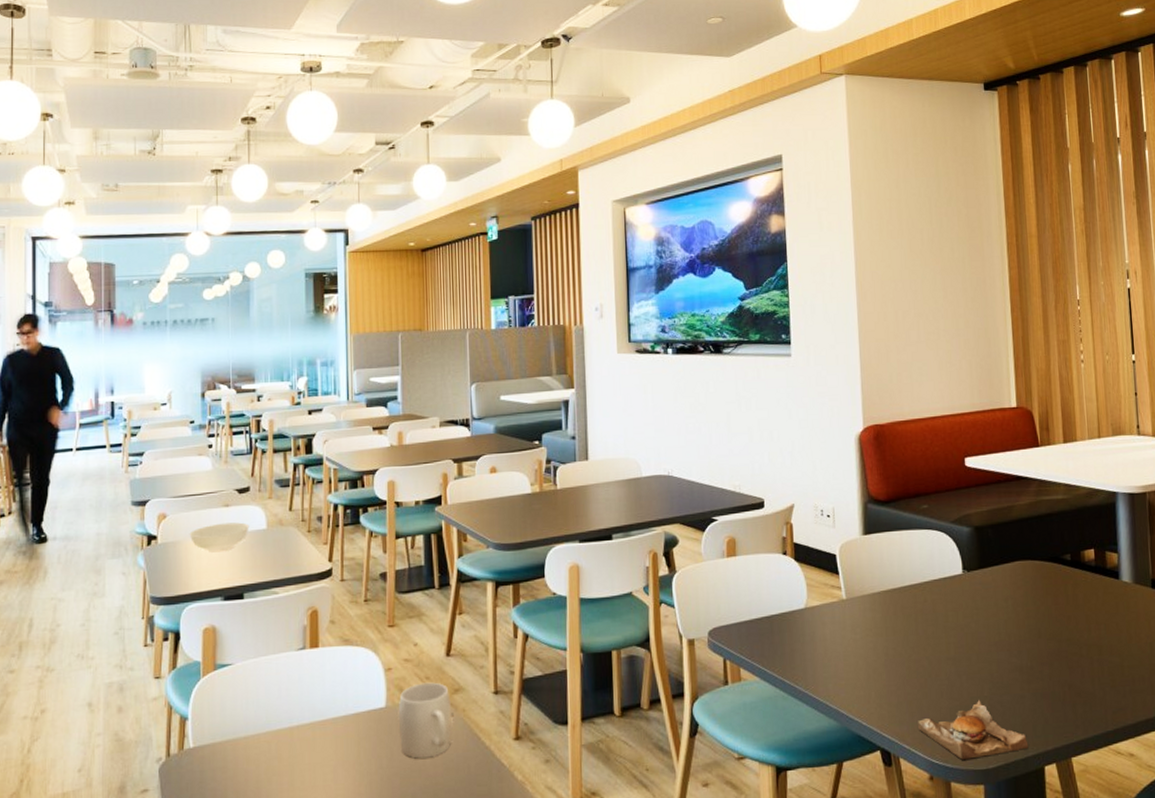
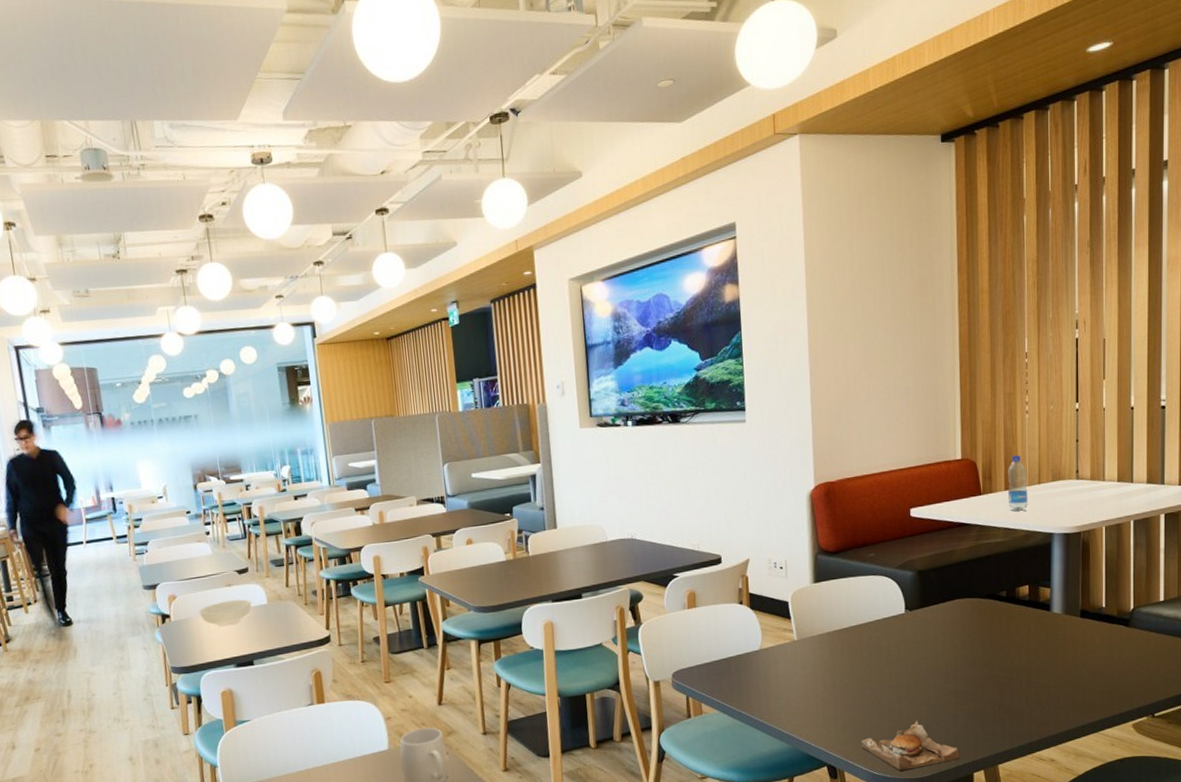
bottle: none [1065,406,1089,467] -> present [1007,455,1028,511]

